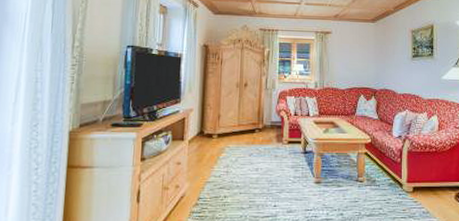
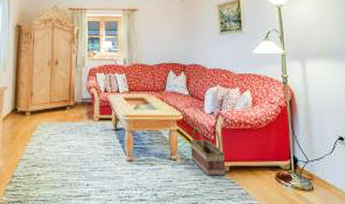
basket: none [377,150,410,196] -> present [191,127,225,176]

